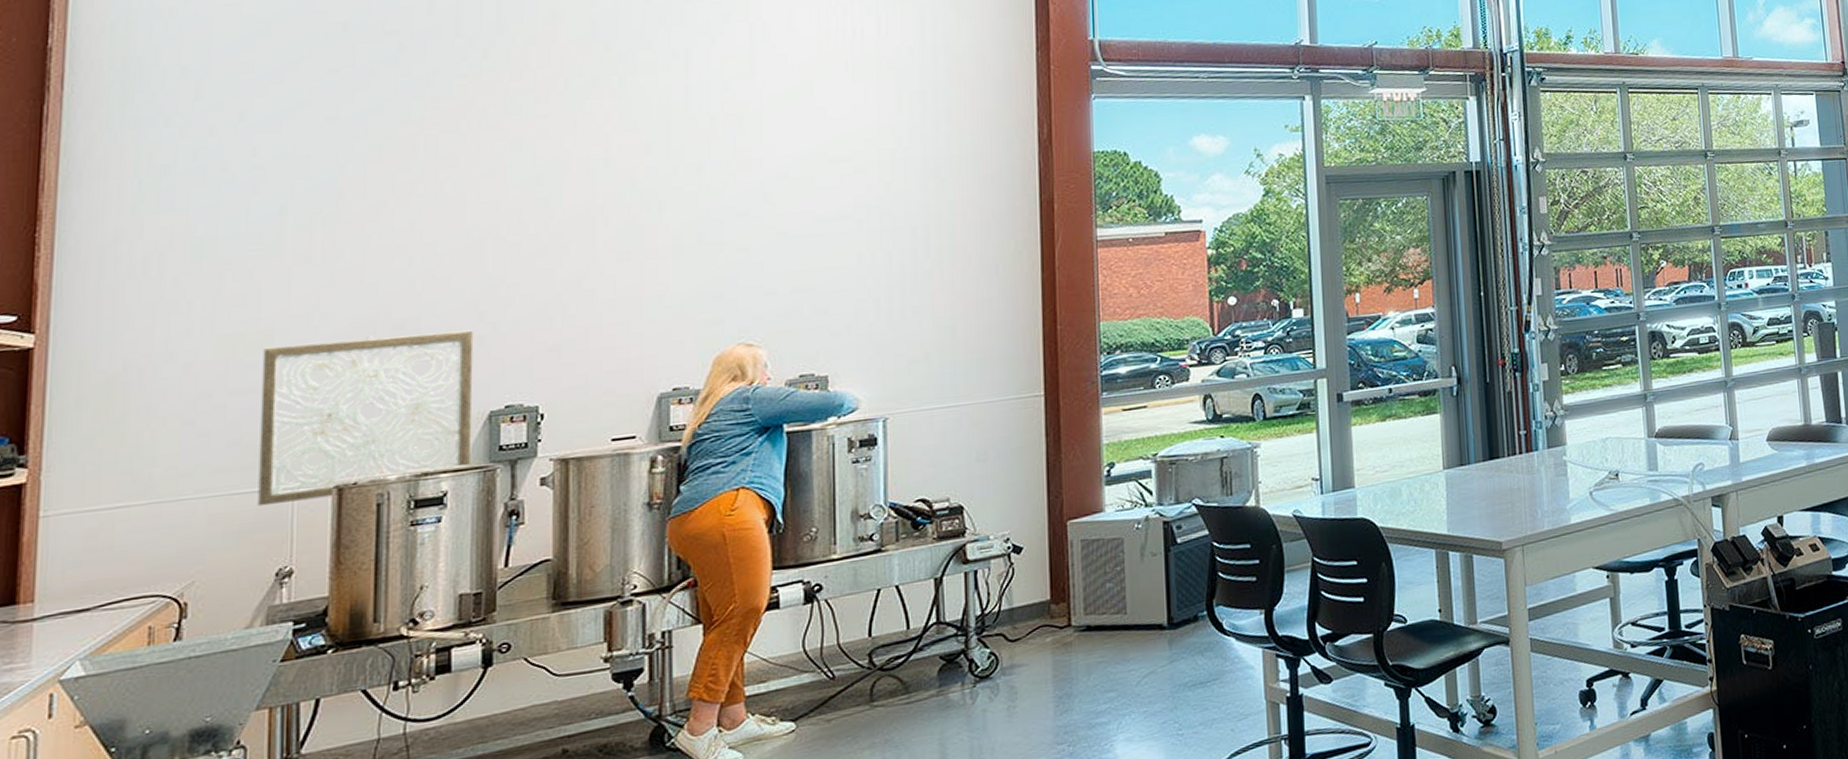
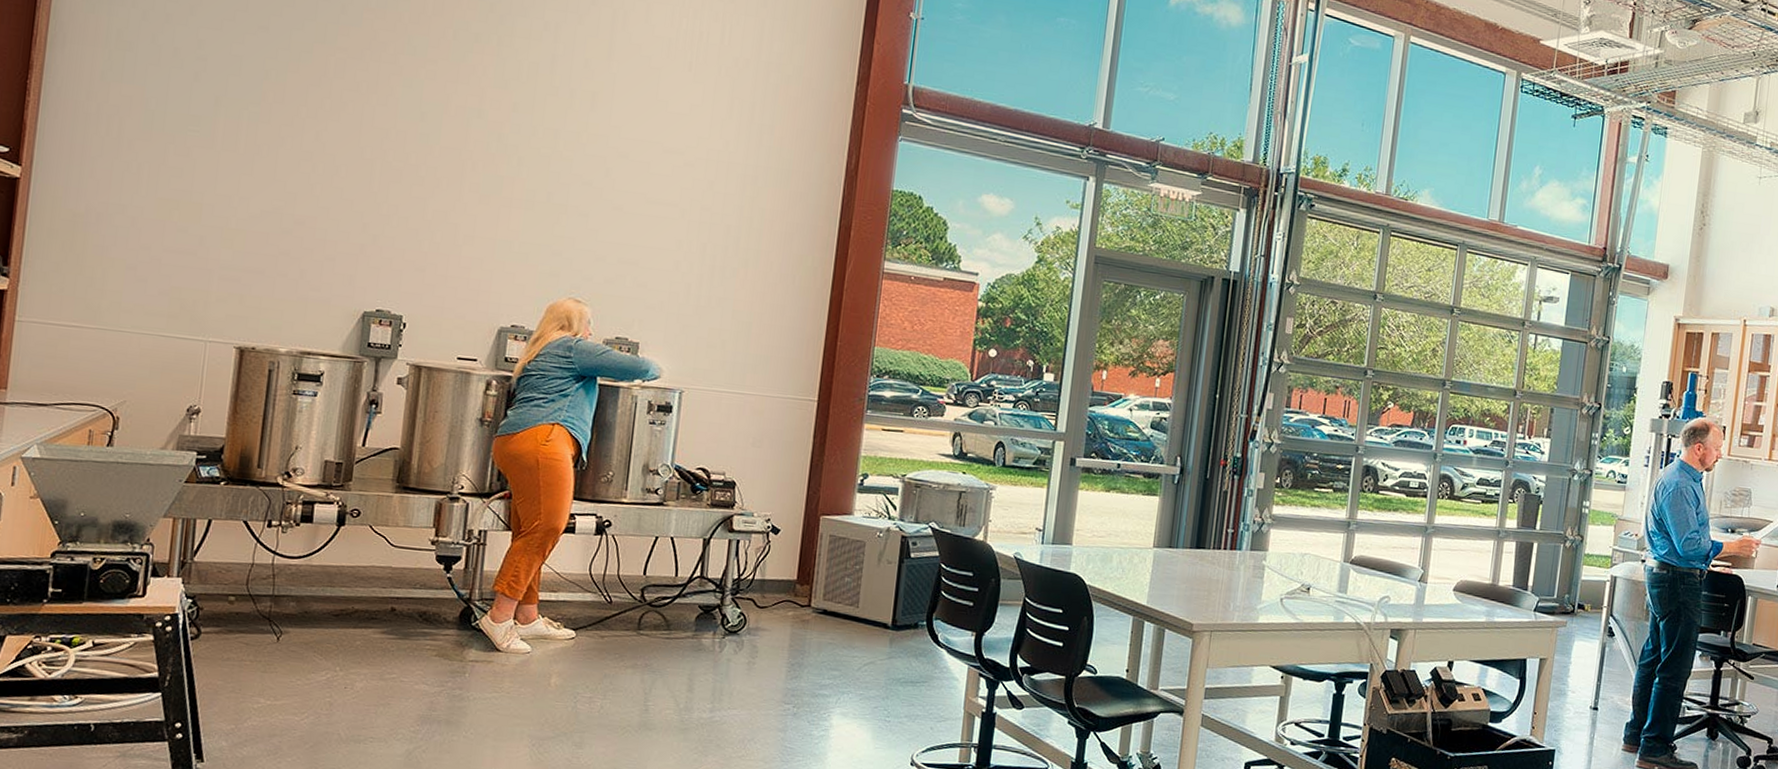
wall art: present [257,330,474,507] -> none [178,217,358,356]

